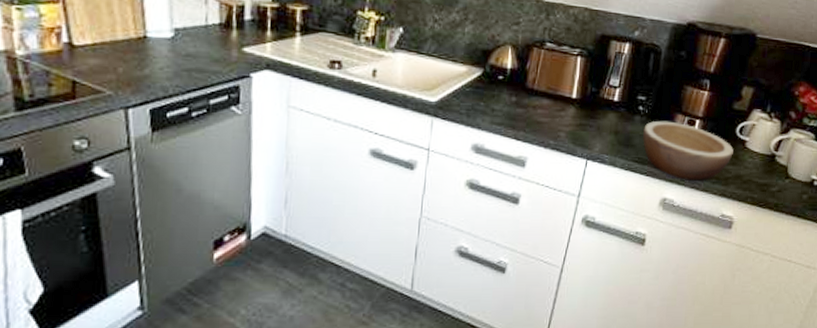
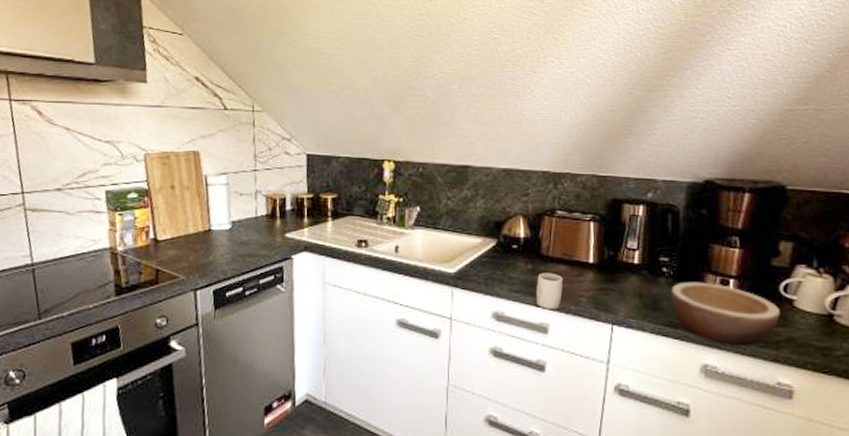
mug: none [517,106,546,143] -> present [536,272,564,309]

